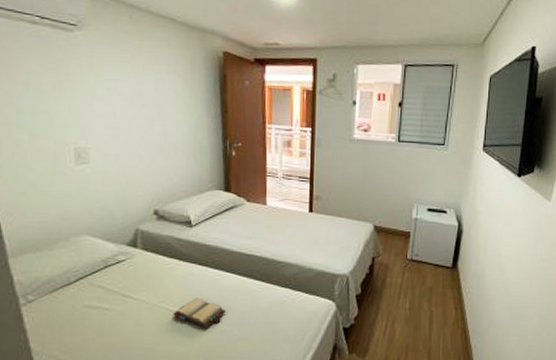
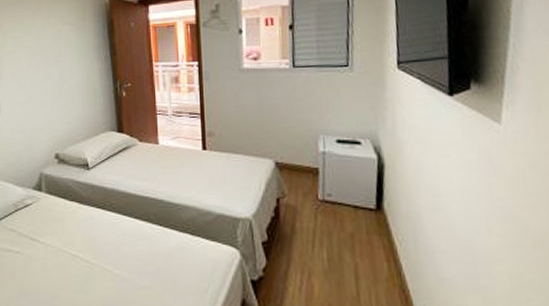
hardback book: present [173,297,226,328] -> none [76,242,125,275]

